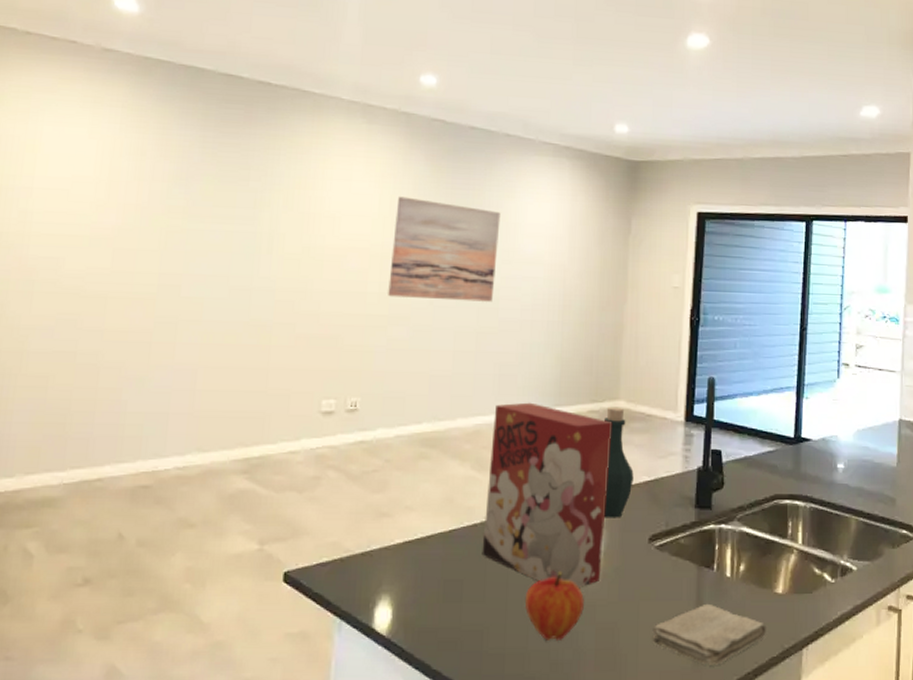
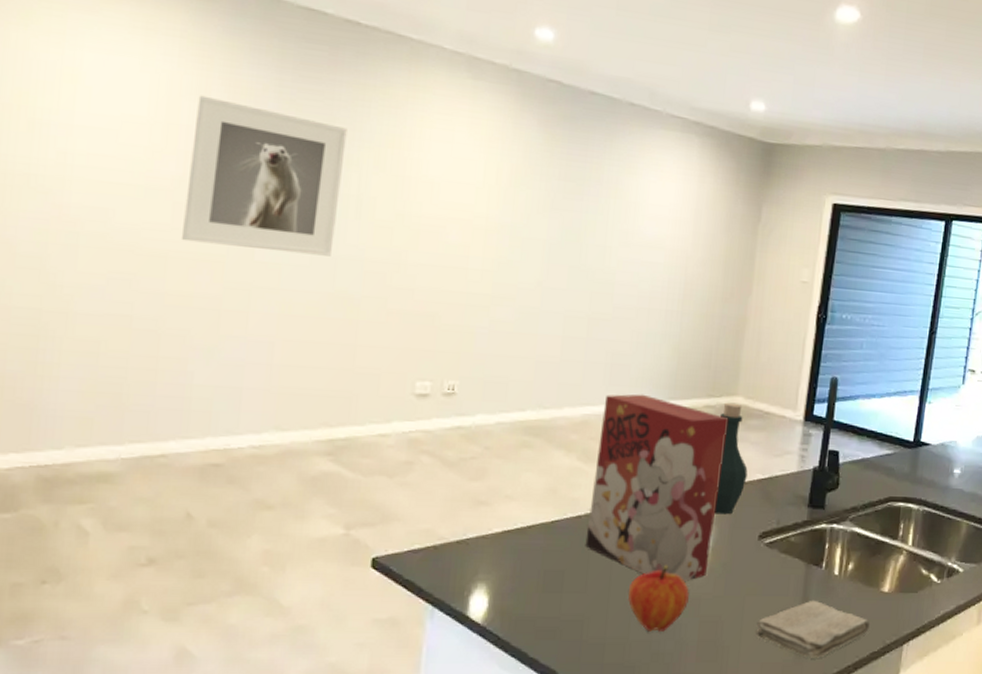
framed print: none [120,155,260,289] -> present [182,95,347,256]
wall art: present [388,196,501,302] -> none [492,164,621,287]

